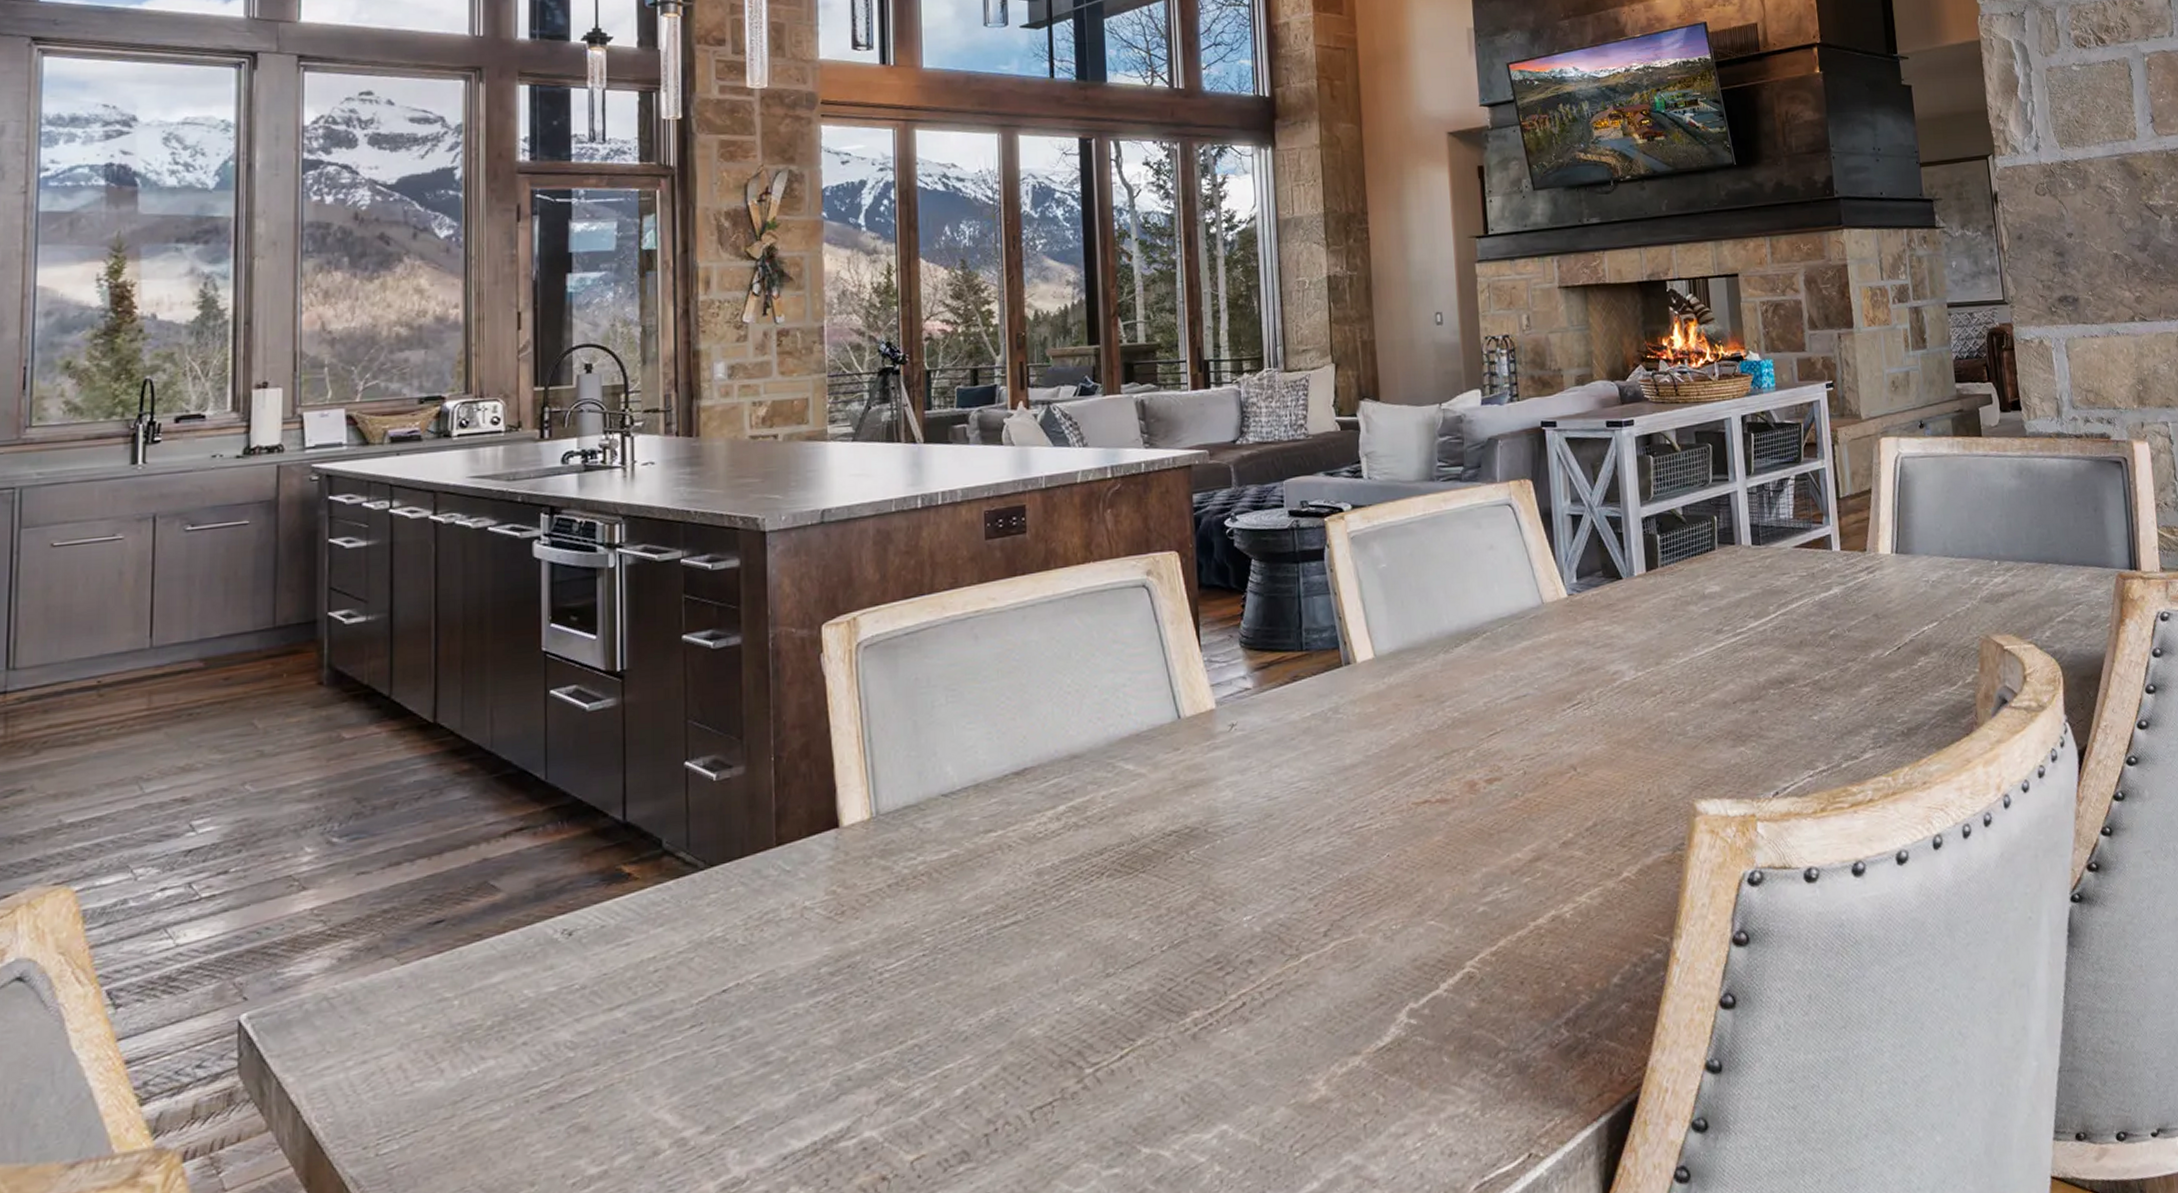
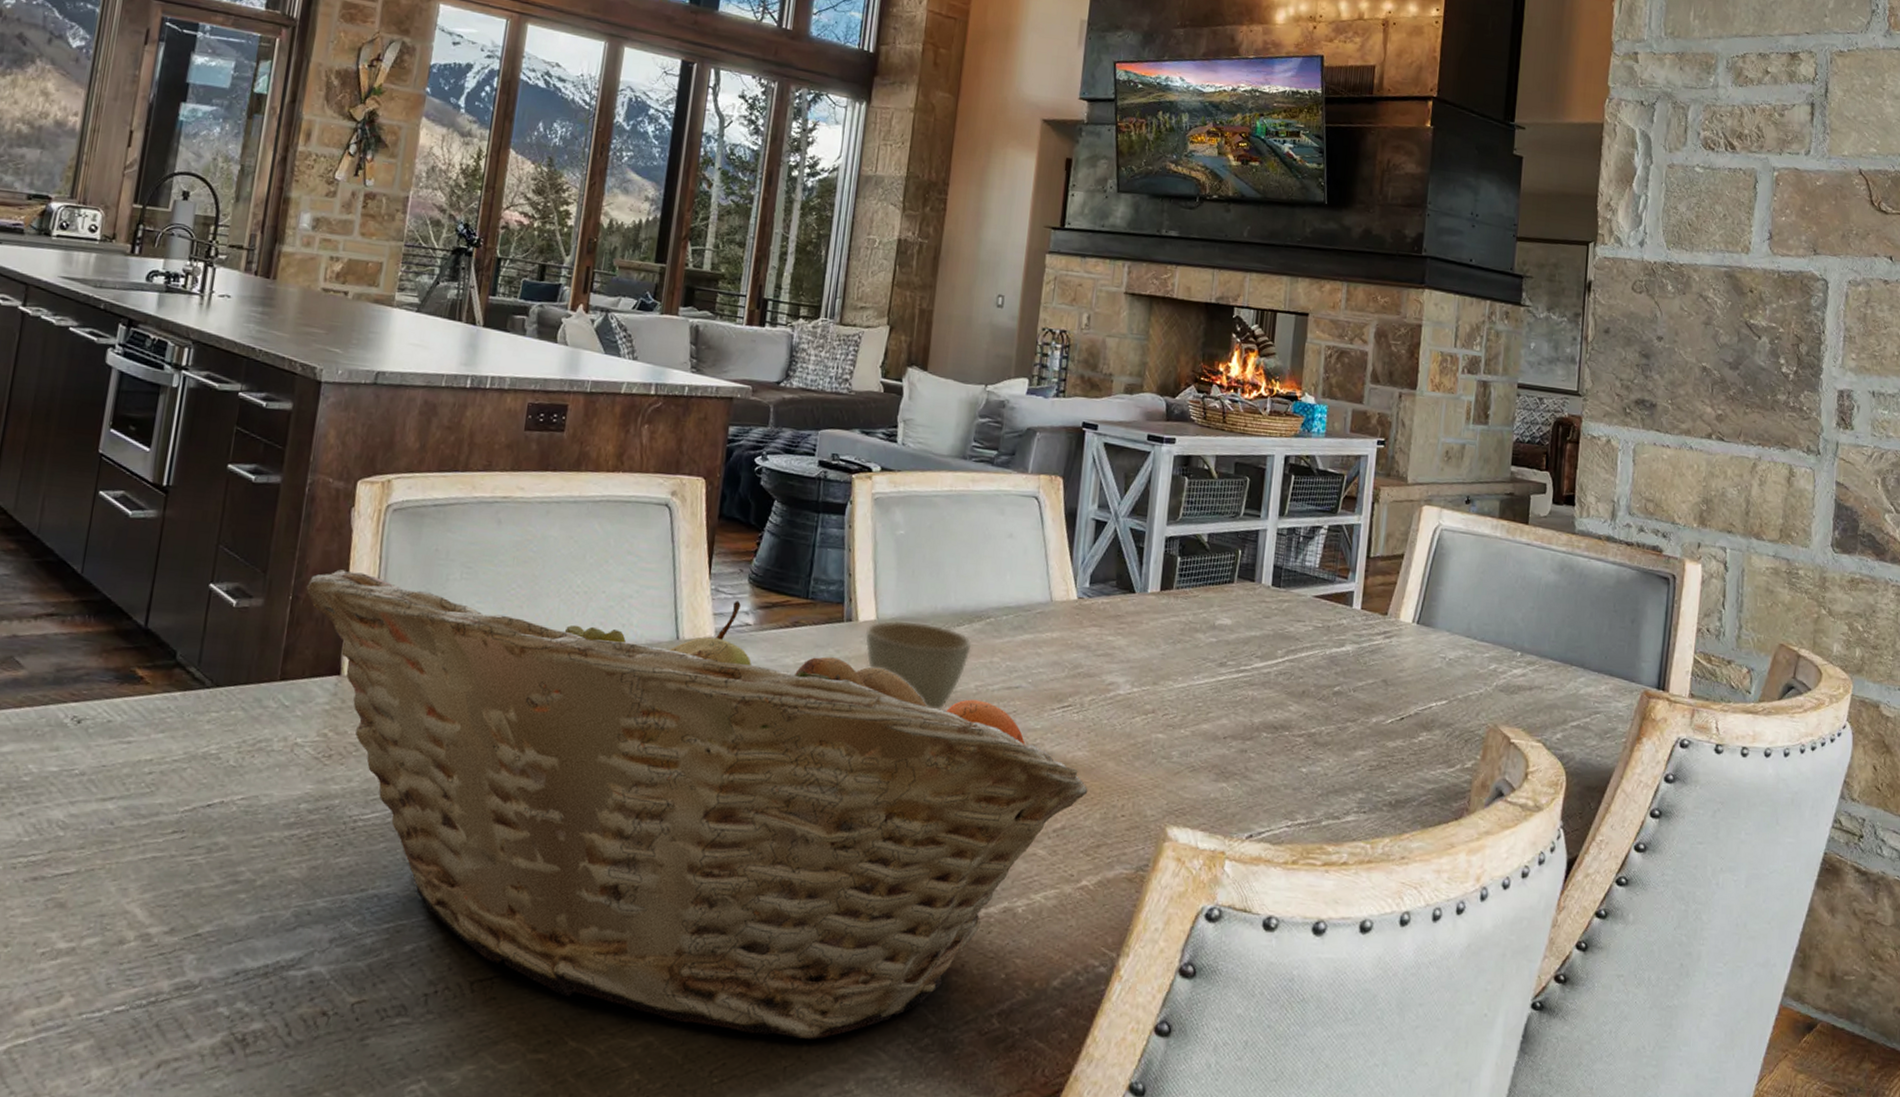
fruit basket: none [787,667,1613,1105] -> present [306,569,1088,1040]
cup: none [1365,650,1473,735] -> present [865,620,972,710]

